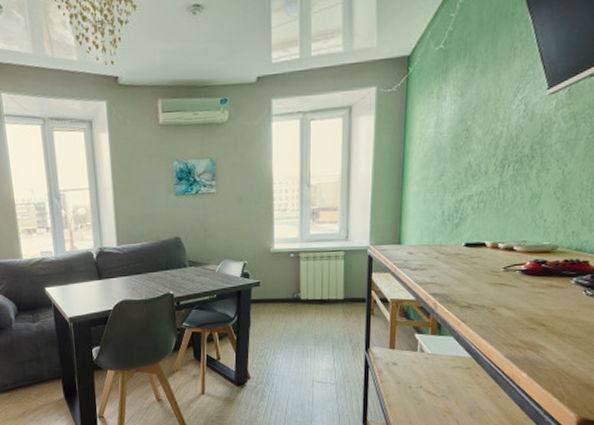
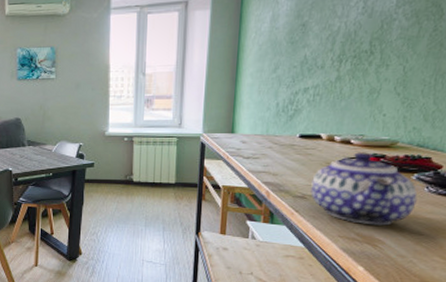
teapot: none [476,258,576,332] -> present [311,152,418,226]

